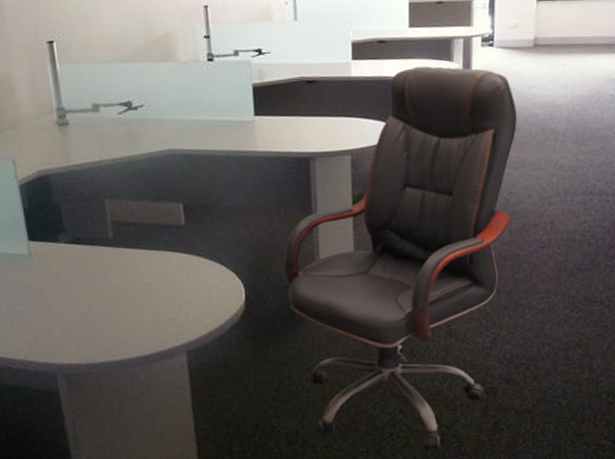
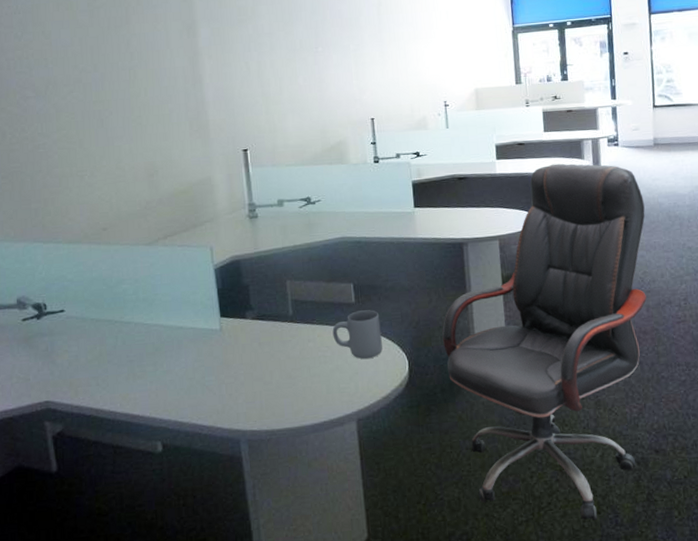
mug: none [159,233,216,287] -> present [332,310,383,359]

